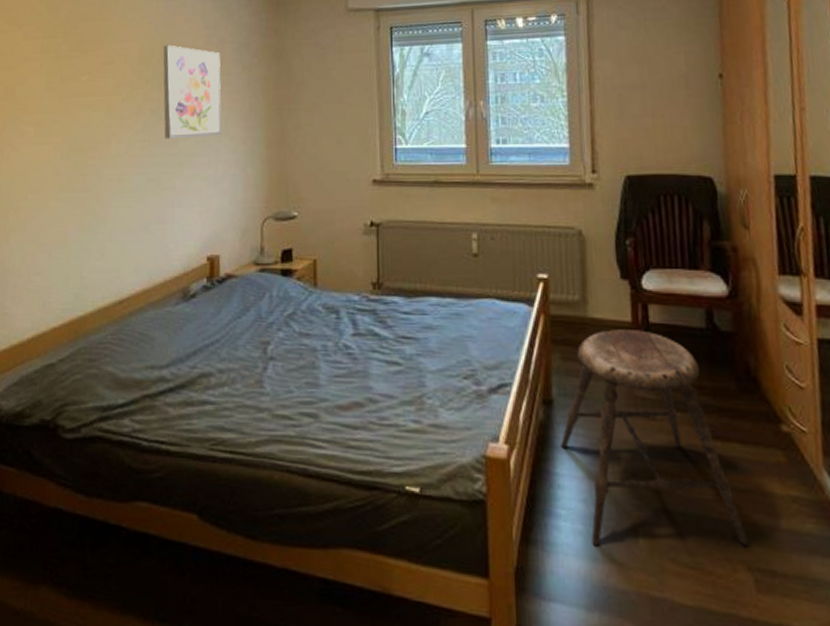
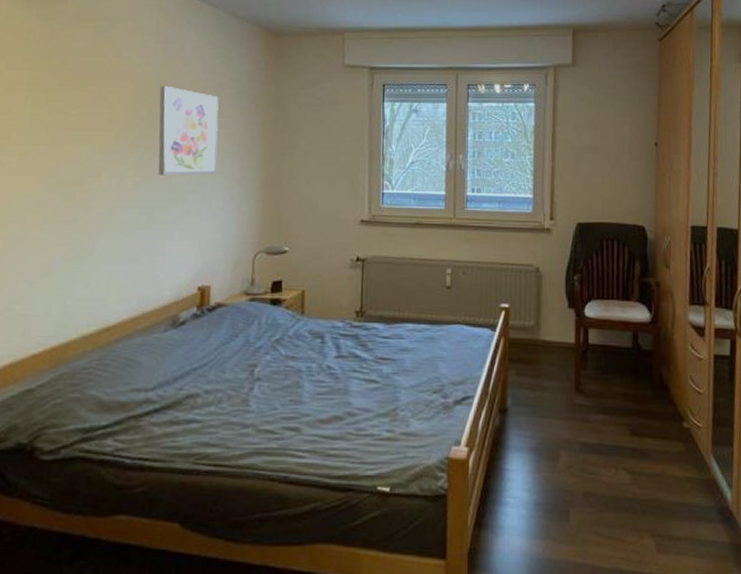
stool: present [560,329,749,547] -> none [511,350,653,527]

